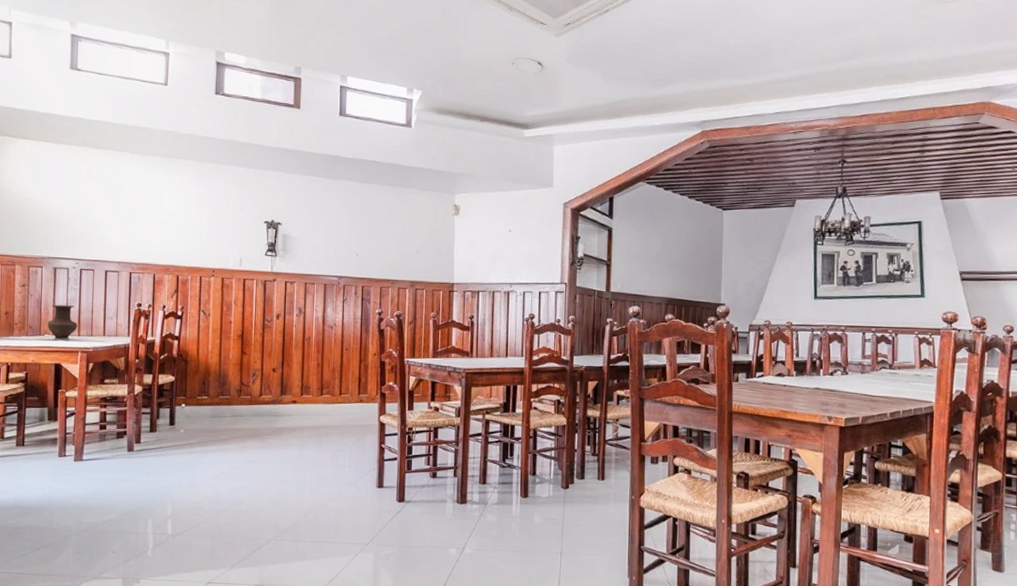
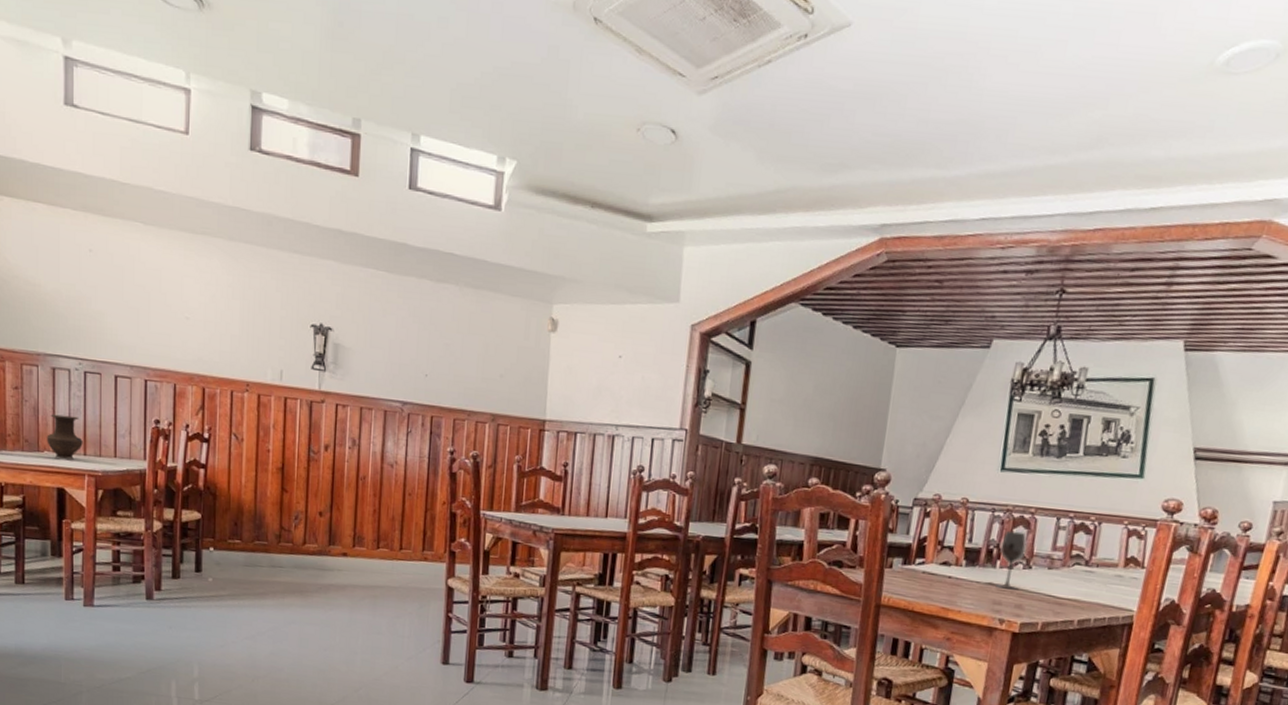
wine glass: none [822,345,842,393] -> present [995,530,1027,591]

